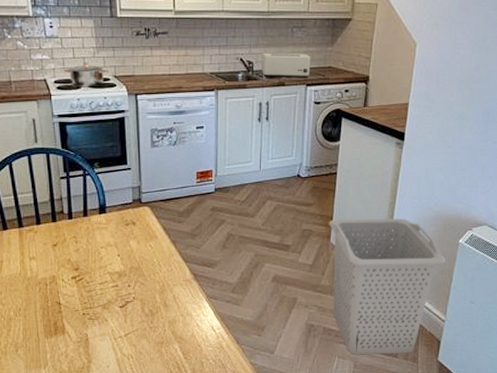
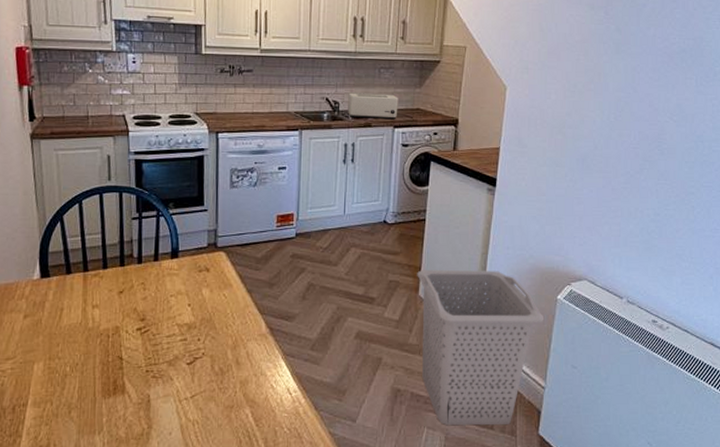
cooking pot: present [63,61,110,88] -> none [143,97,191,124]

